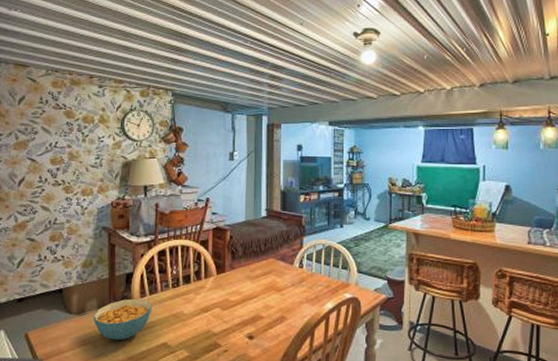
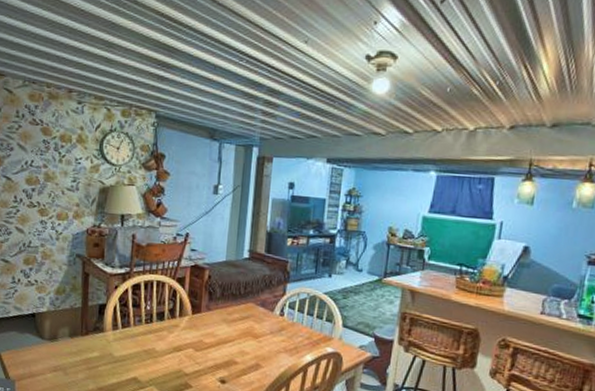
cereal bowl: present [93,298,152,340] -> none [64,330,124,371]

